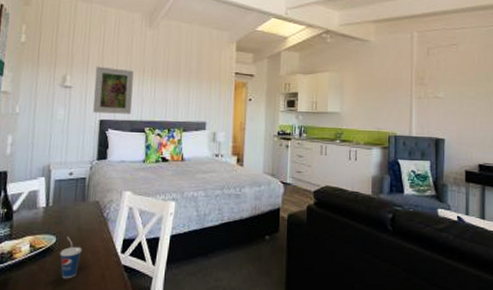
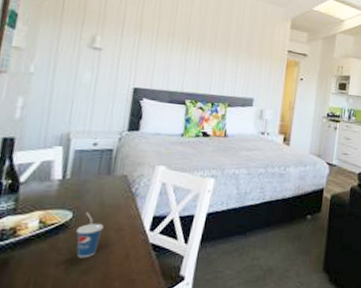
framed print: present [93,66,134,114] -> none [126,29,177,84]

